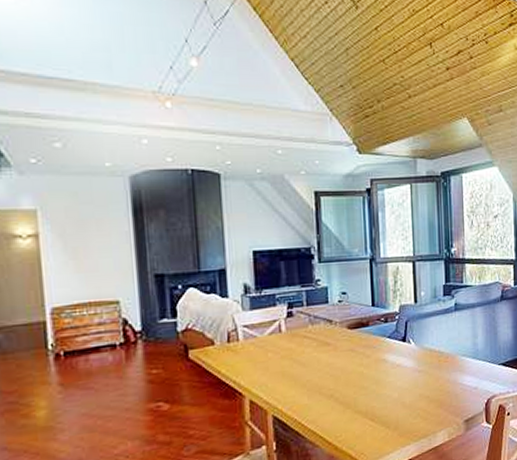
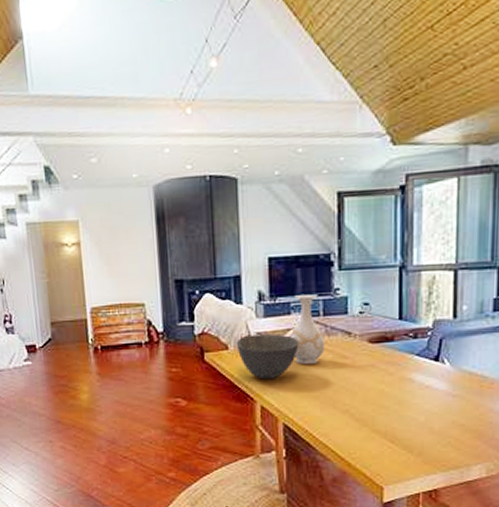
bowl: none [222,325,286,373] -> present [236,334,299,380]
vase: none [277,286,310,355] -> present [291,295,325,365]

